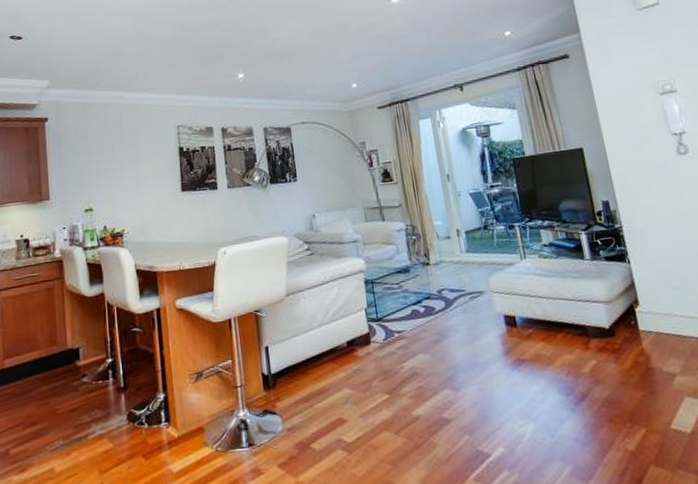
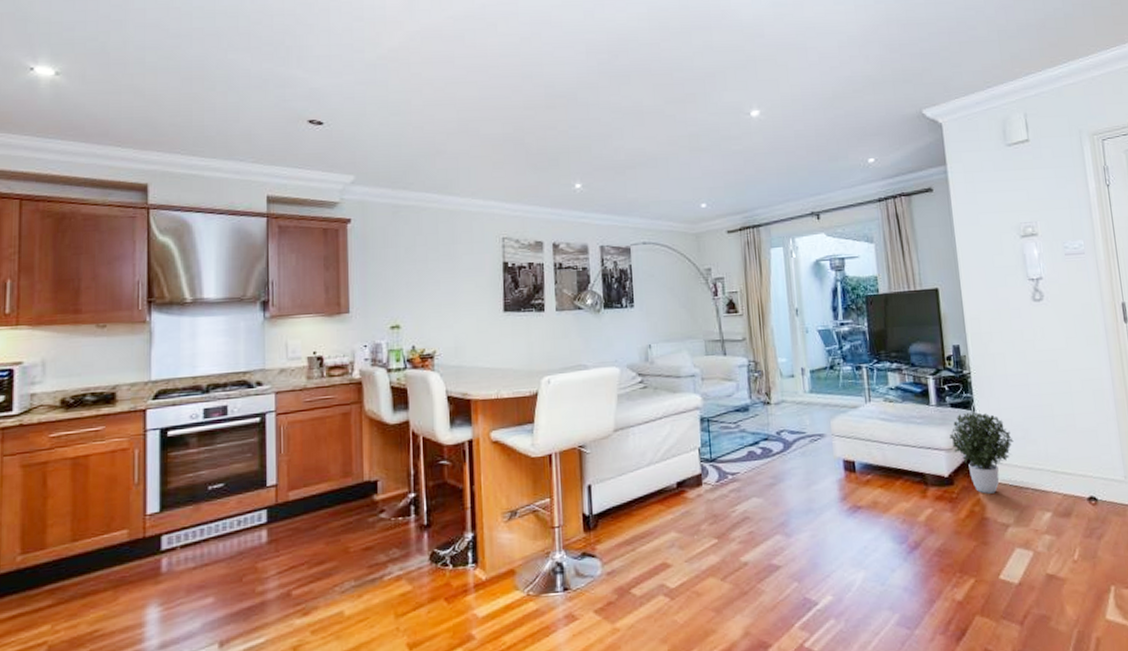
potted plant: none [606,264,672,344] -> present [949,411,1014,494]

